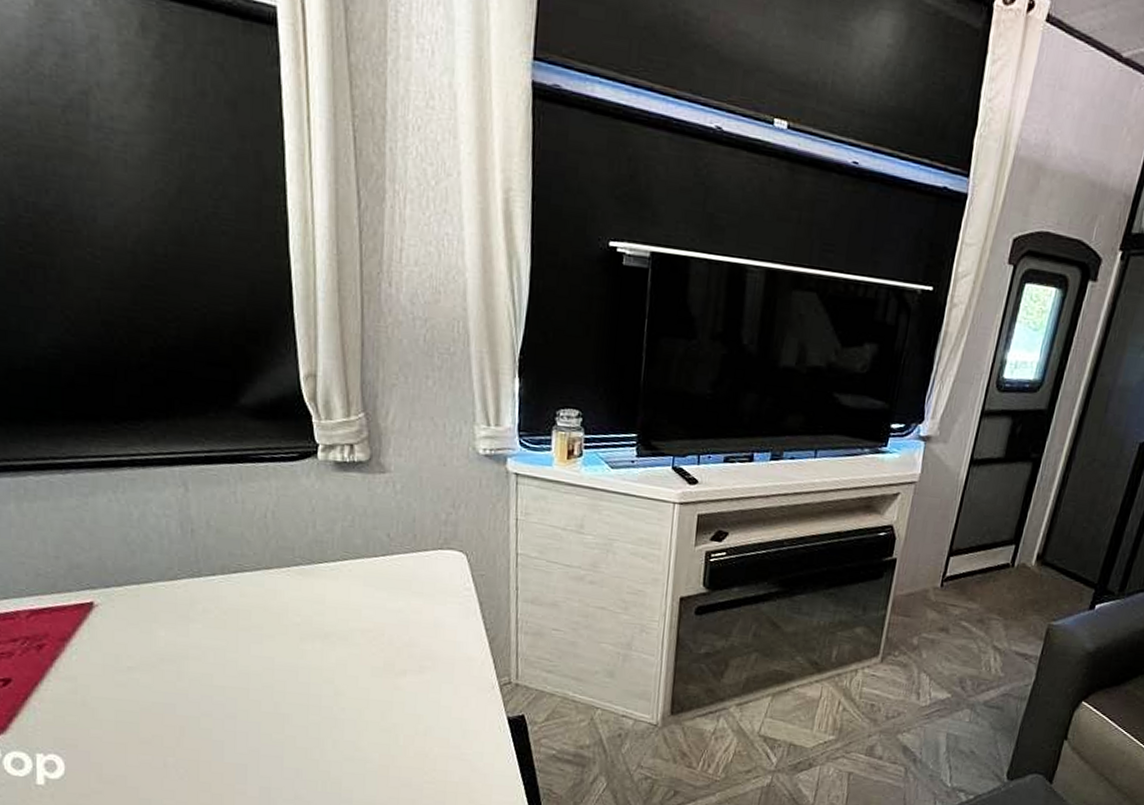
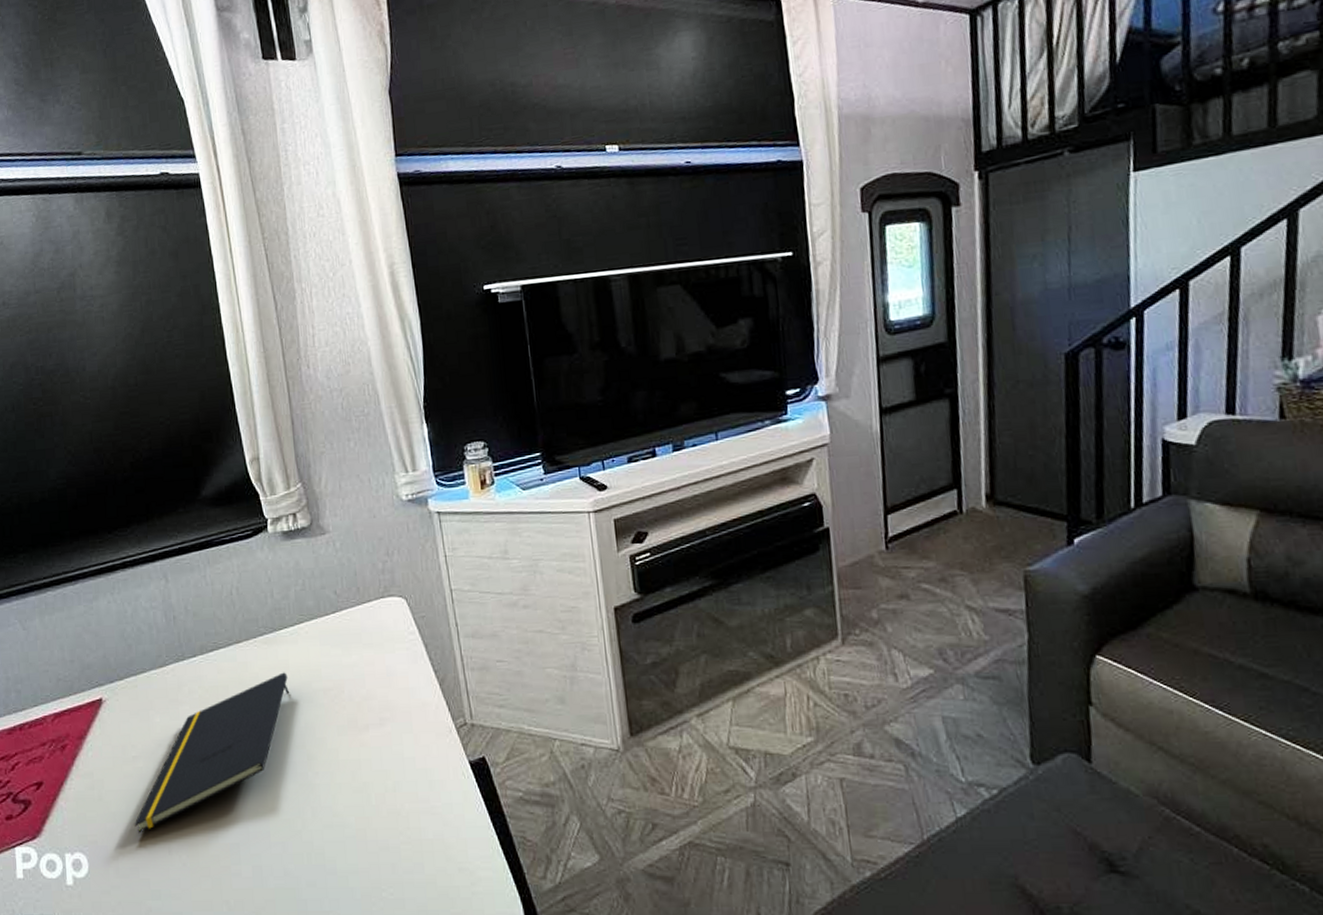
notepad: none [124,606,322,743] -> present [134,672,289,834]

